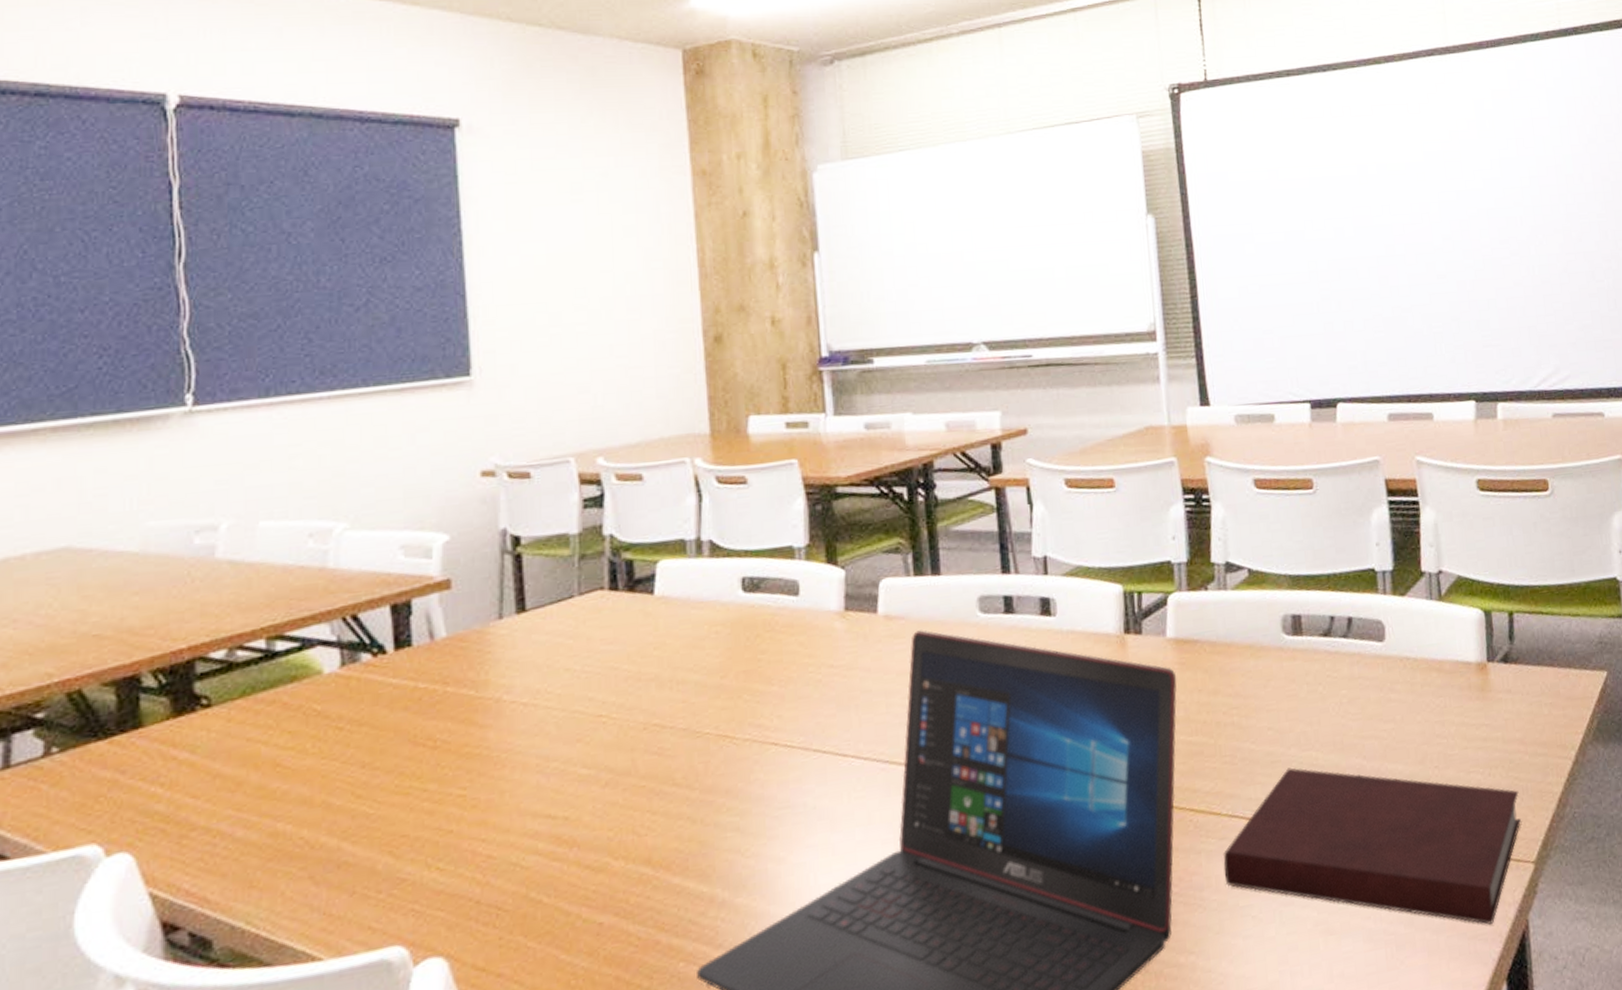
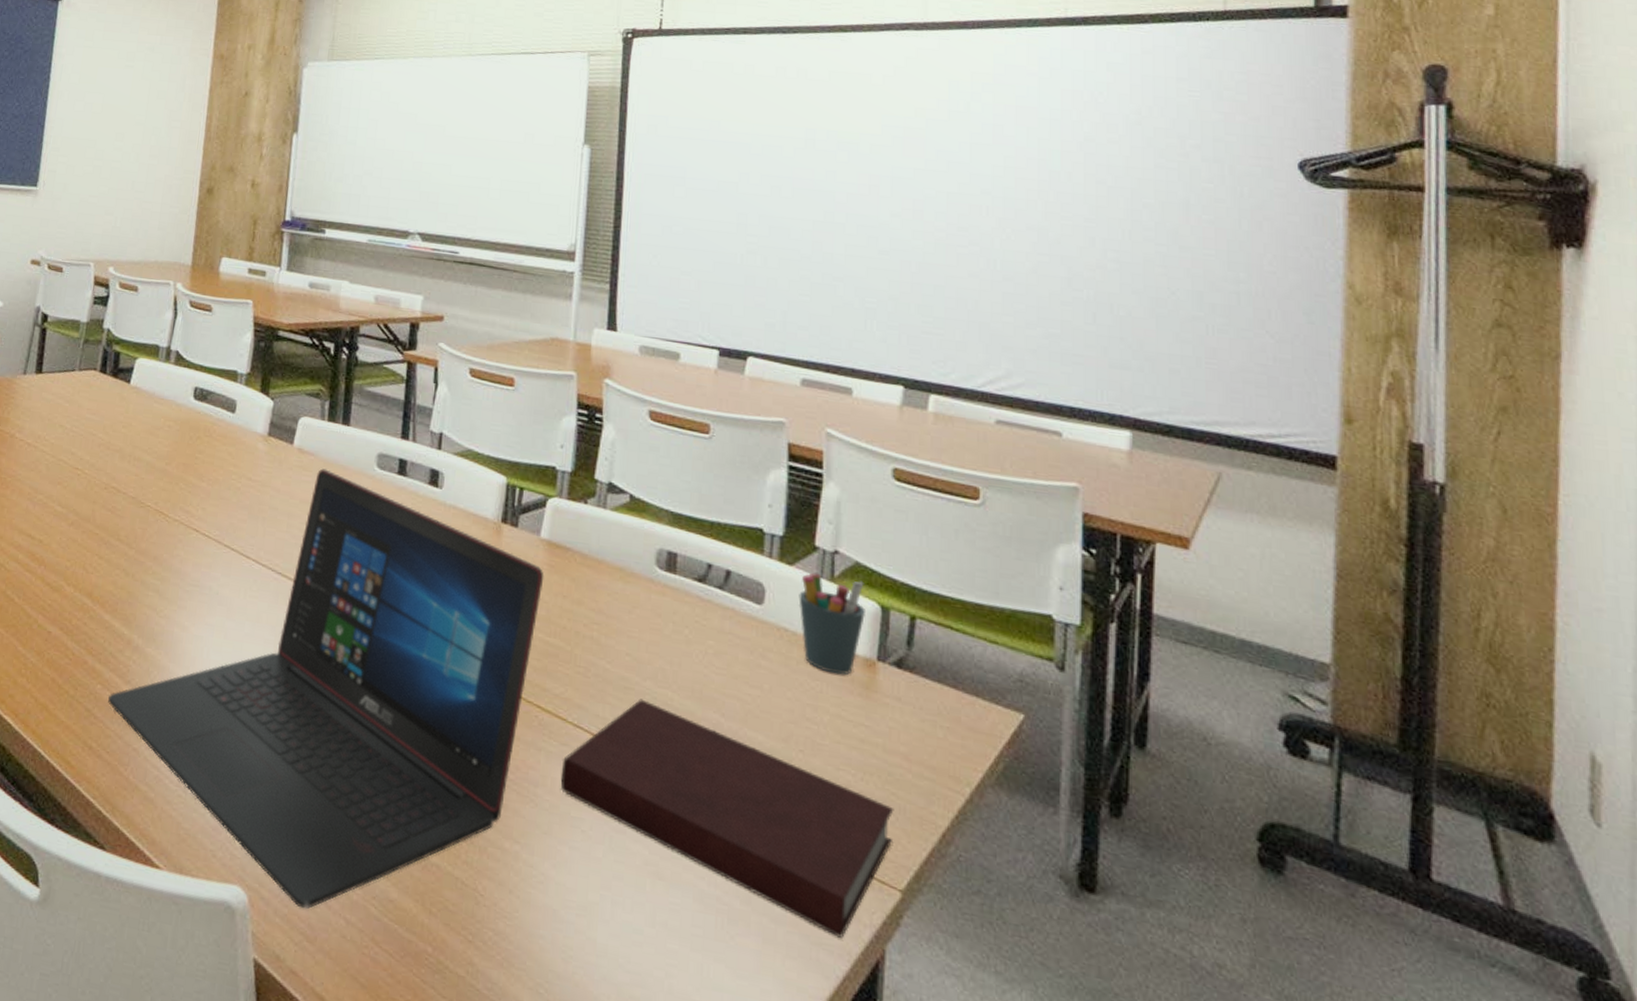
pen holder: none [1414,592,1472,687] -> present [798,572,865,675]

